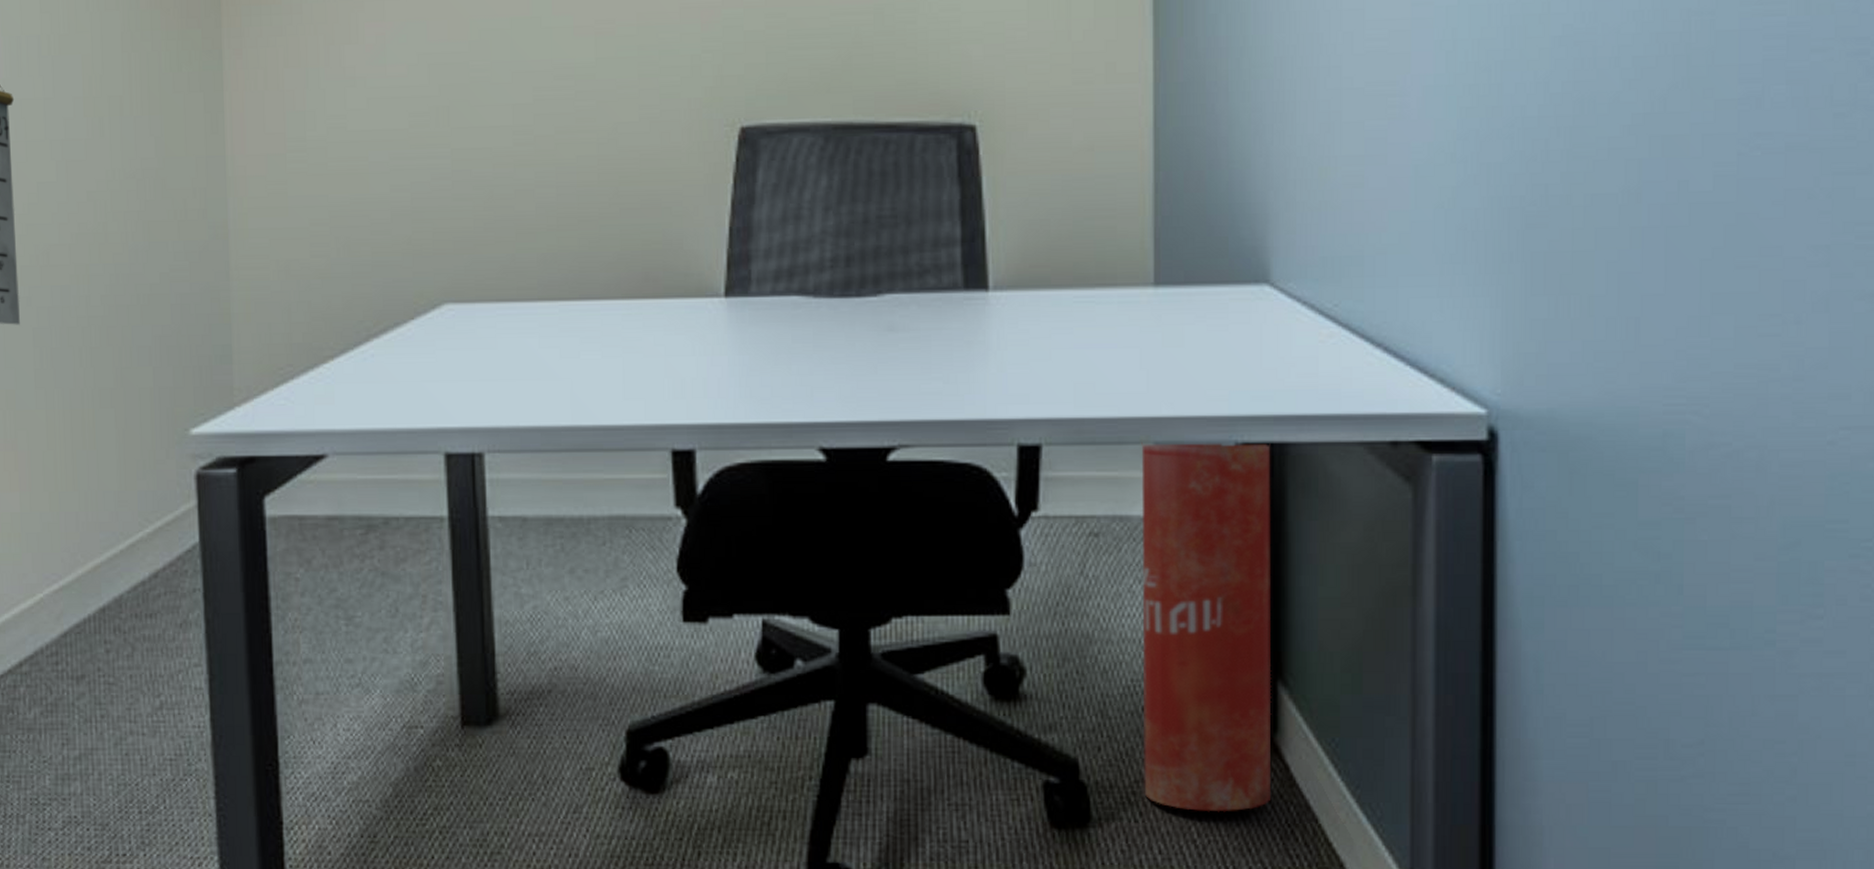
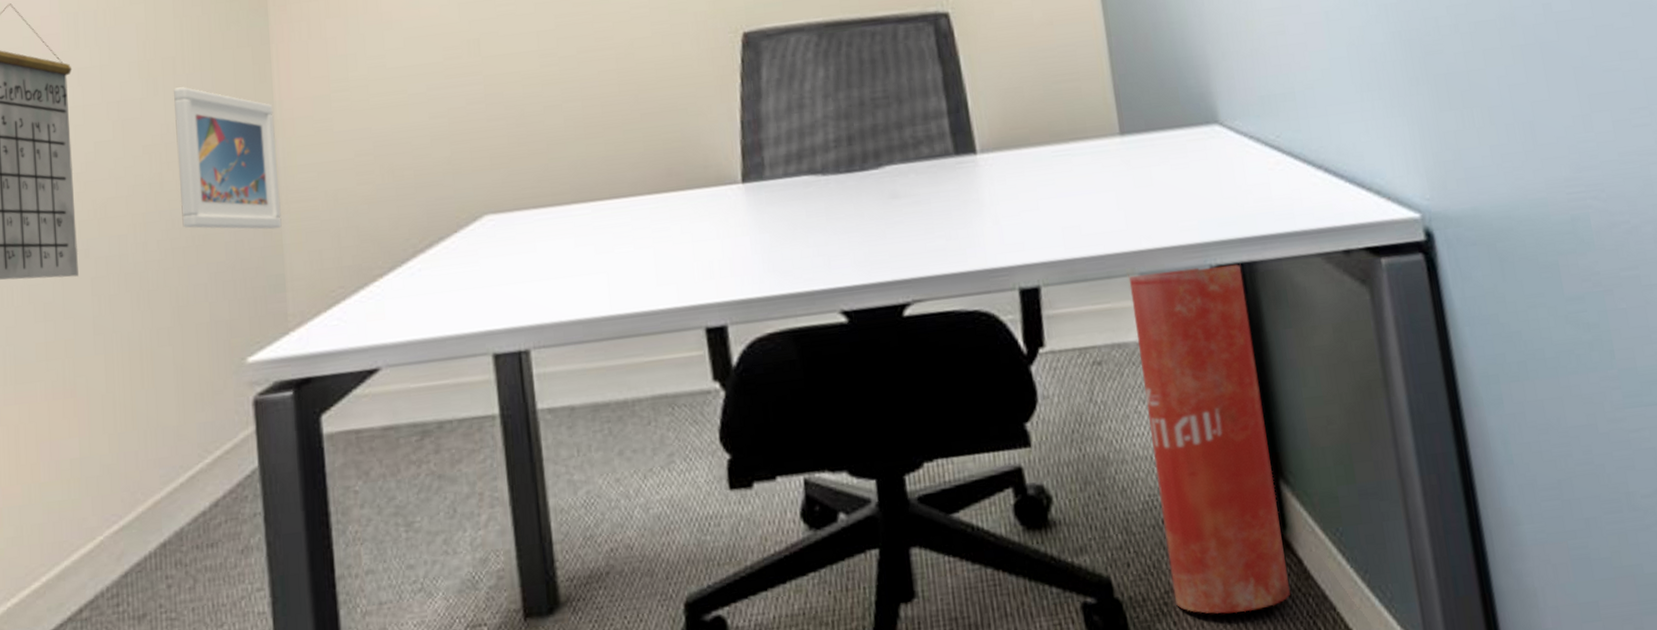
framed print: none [120,130,230,296] -> present [173,86,282,230]

